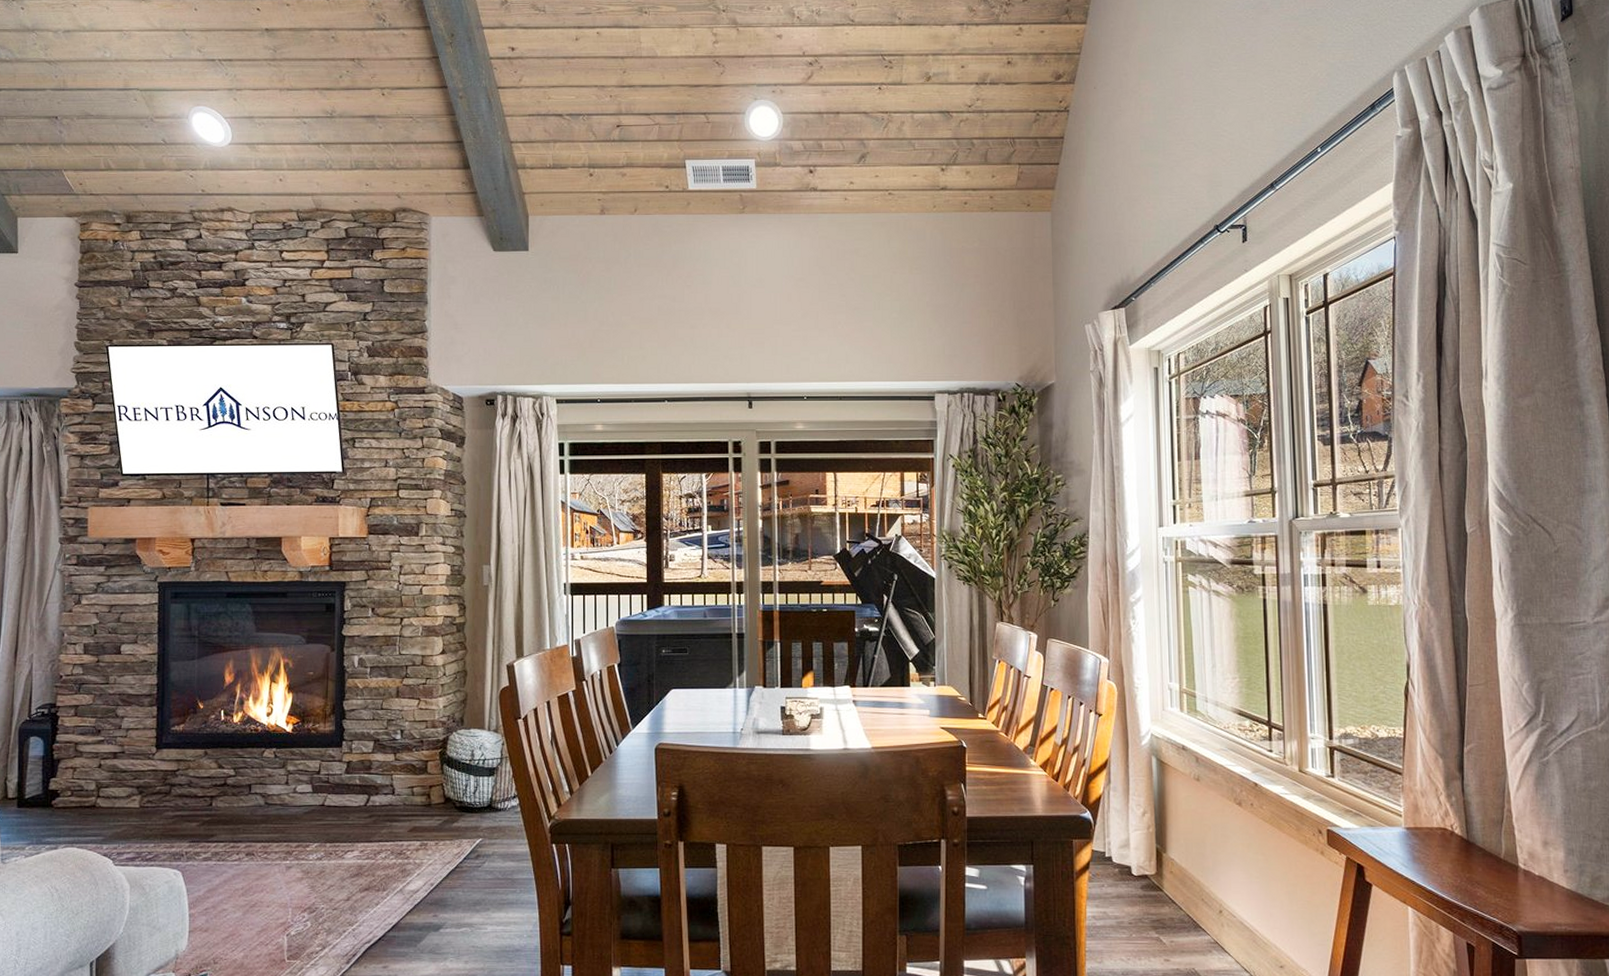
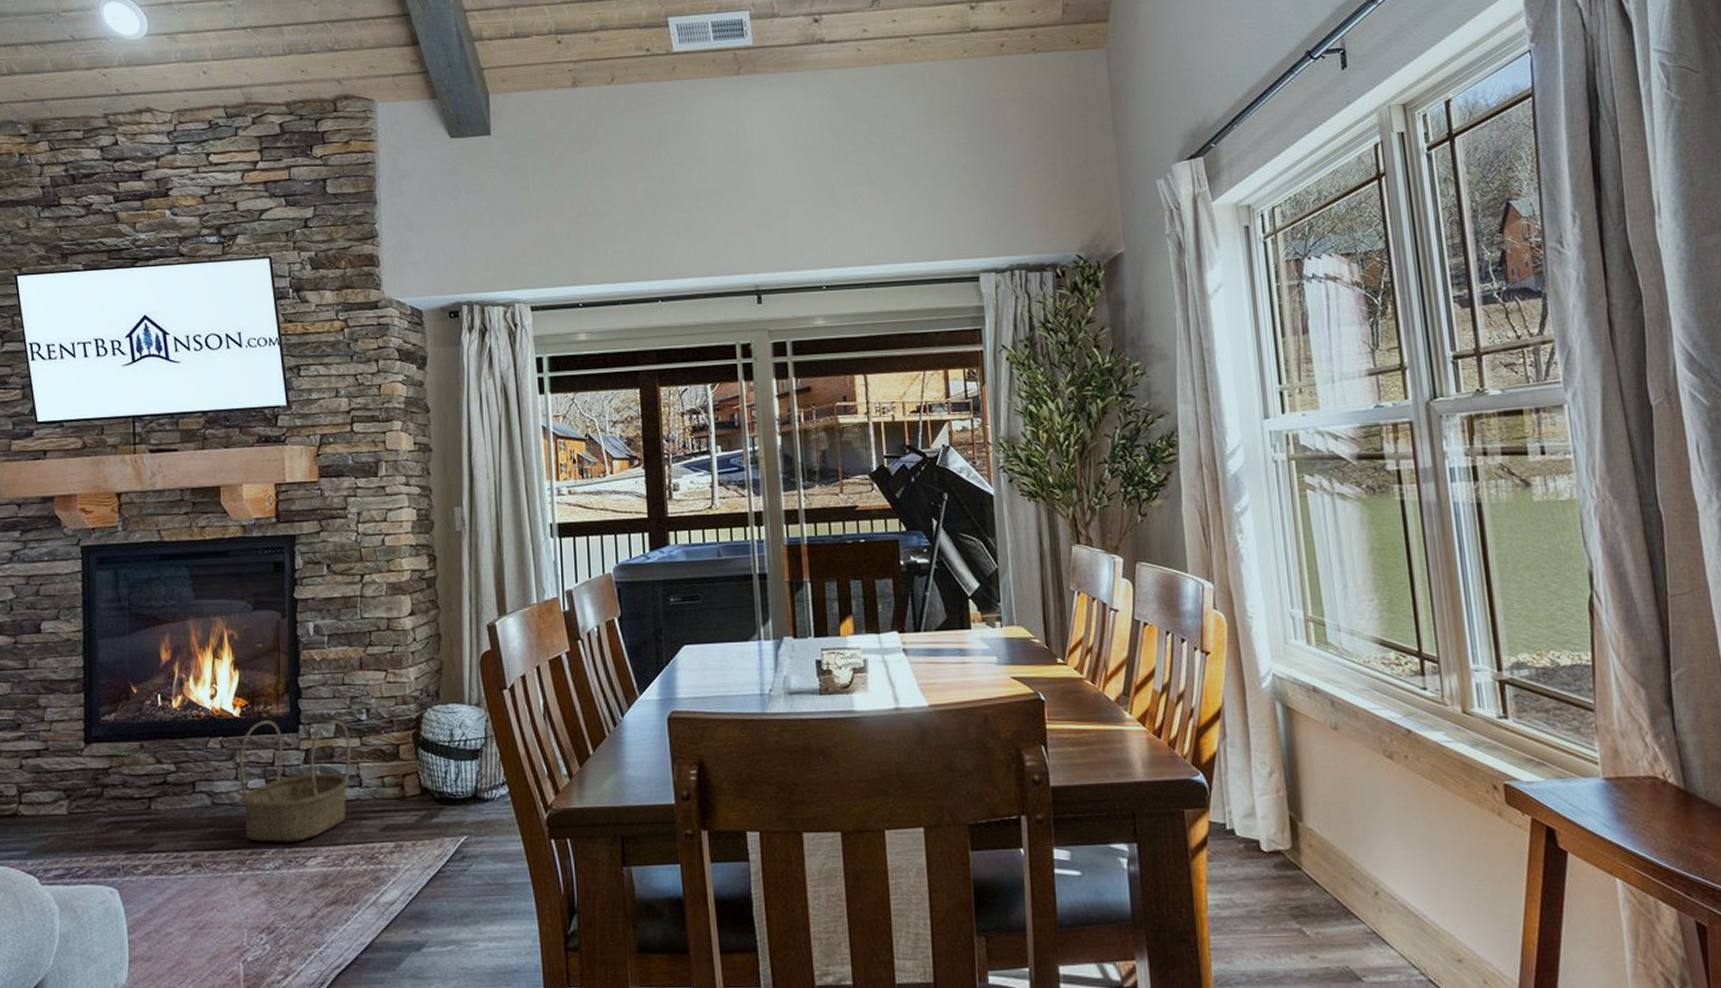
basket: none [289,735,386,839] -> present [239,719,351,843]

